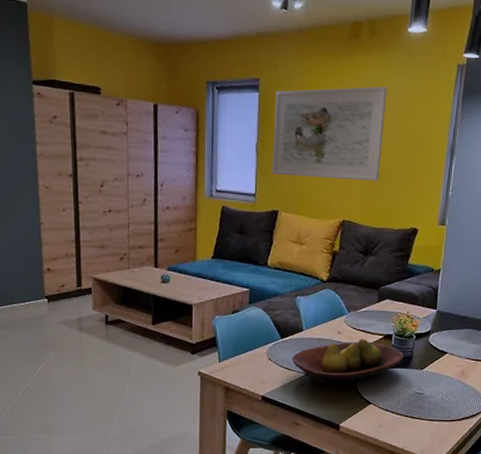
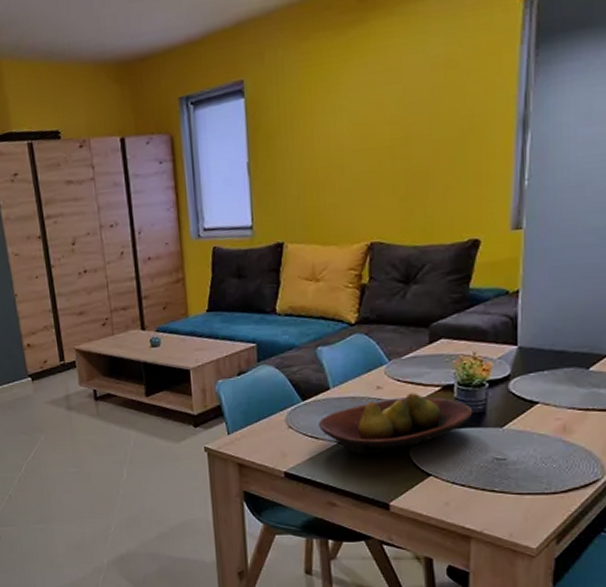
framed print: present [272,86,388,182] -> none [266,54,419,198]

